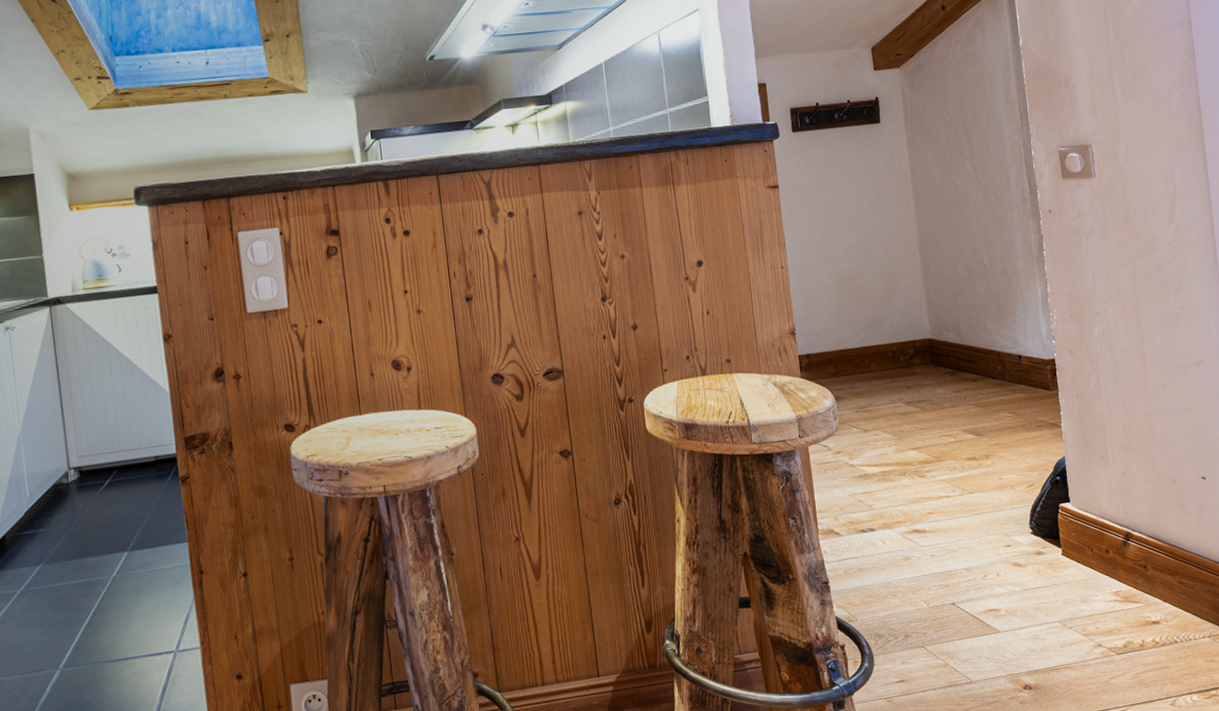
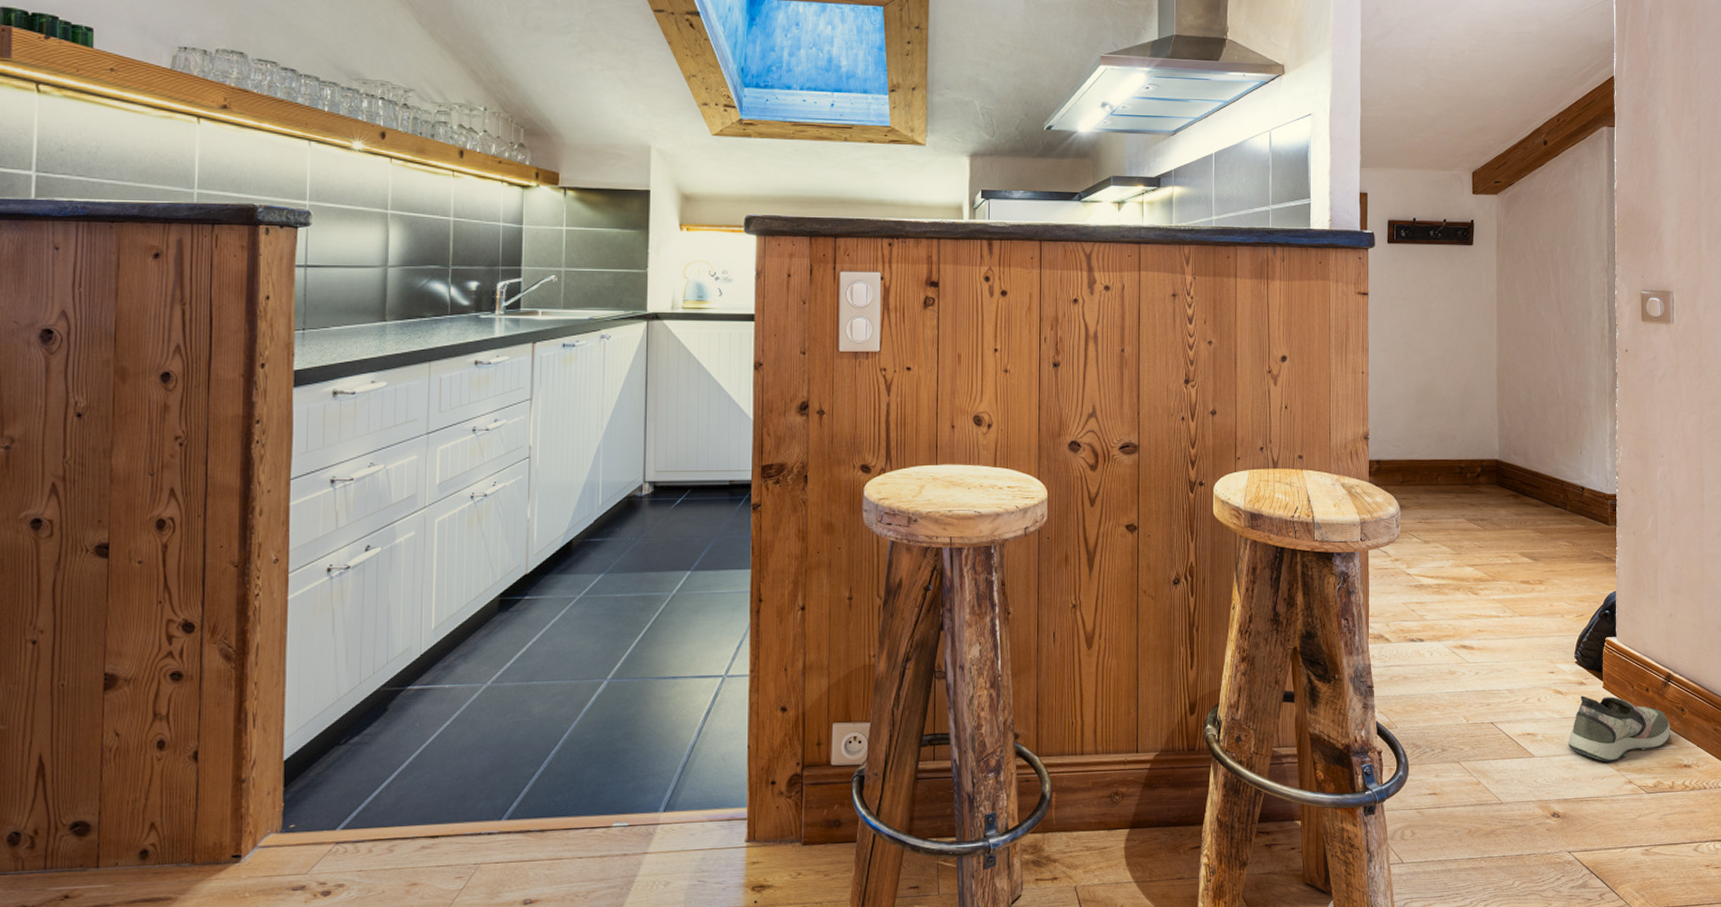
shoe: none [1032,549,1136,628] -> present [1568,684,1671,762]

